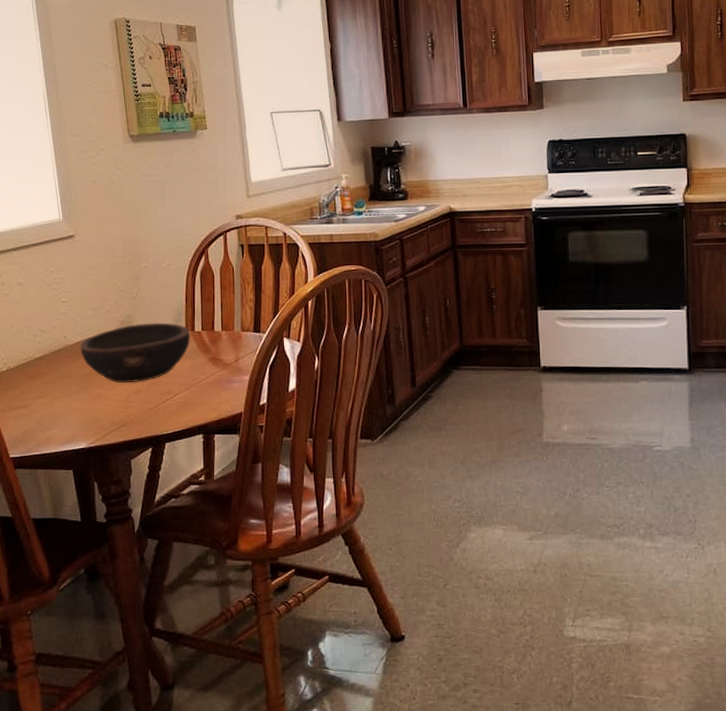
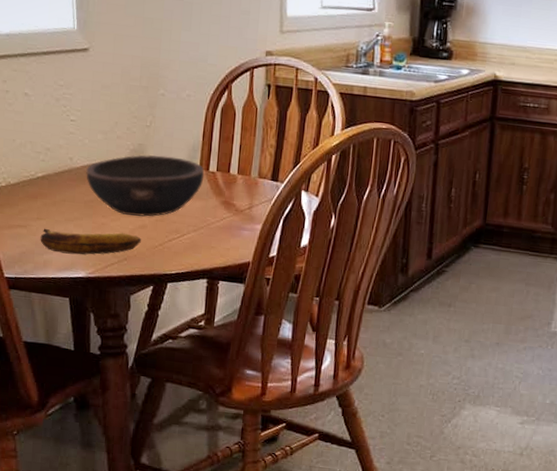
banana: none [41,400,137,427] -> present [40,229,141,255]

